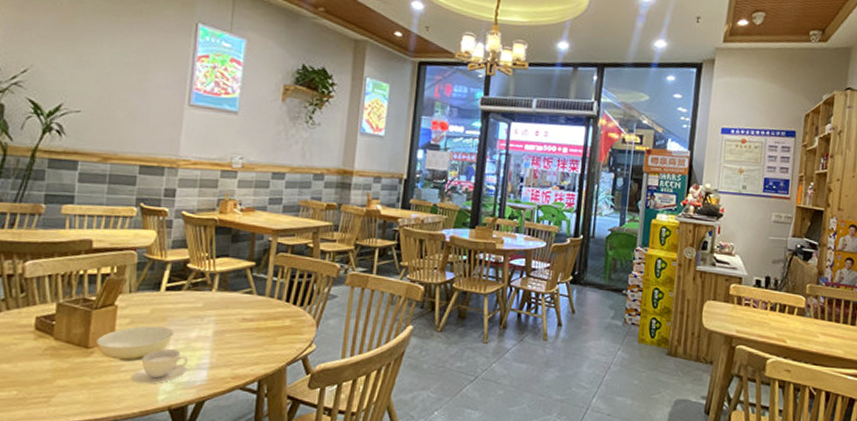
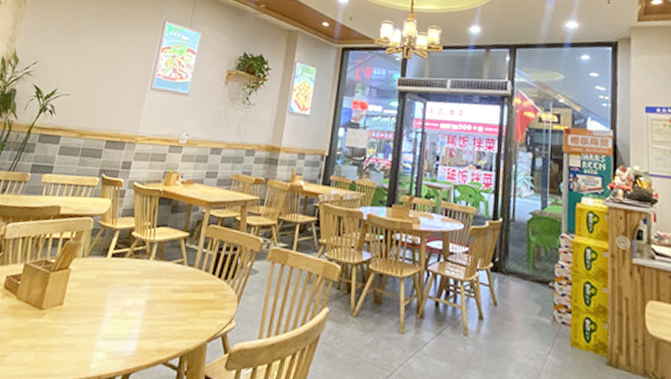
bowl: present [97,325,174,362] -> none [49,290,113,326]
teacup: present [131,349,189,384] -> none [71,315,122,351]

